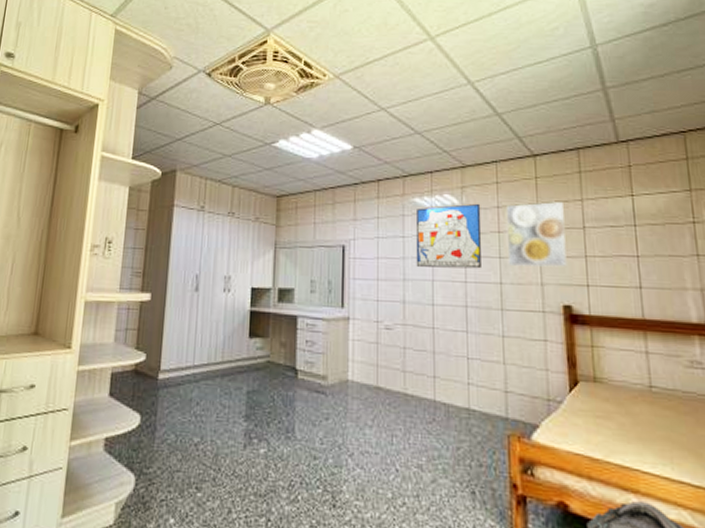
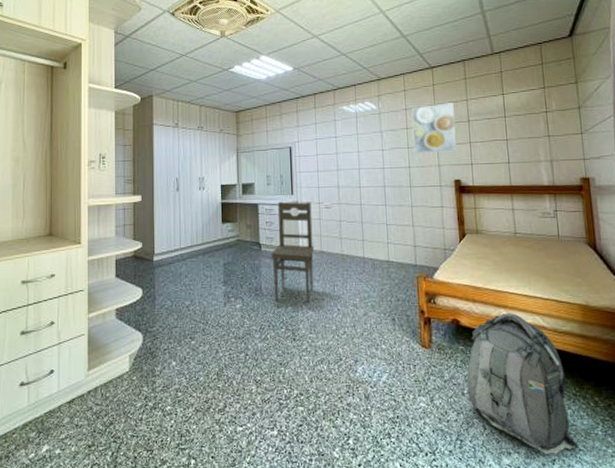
chair: none [309,315,368,458] -> present [270,201,315,304]
wall art: present [415,203,482,269] -> none [345,107,395,159]

